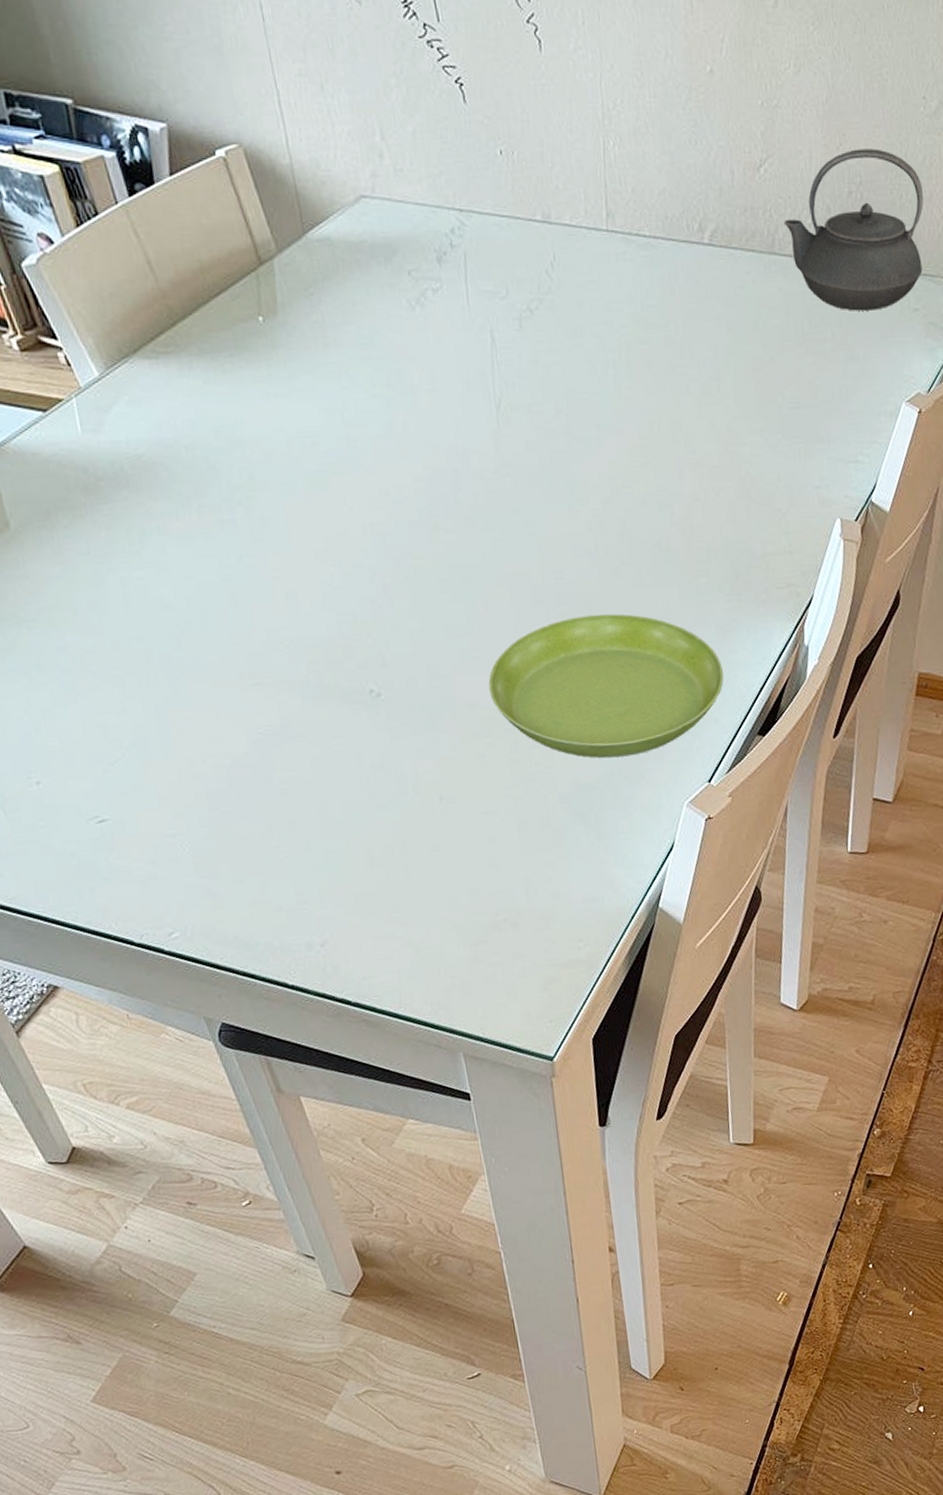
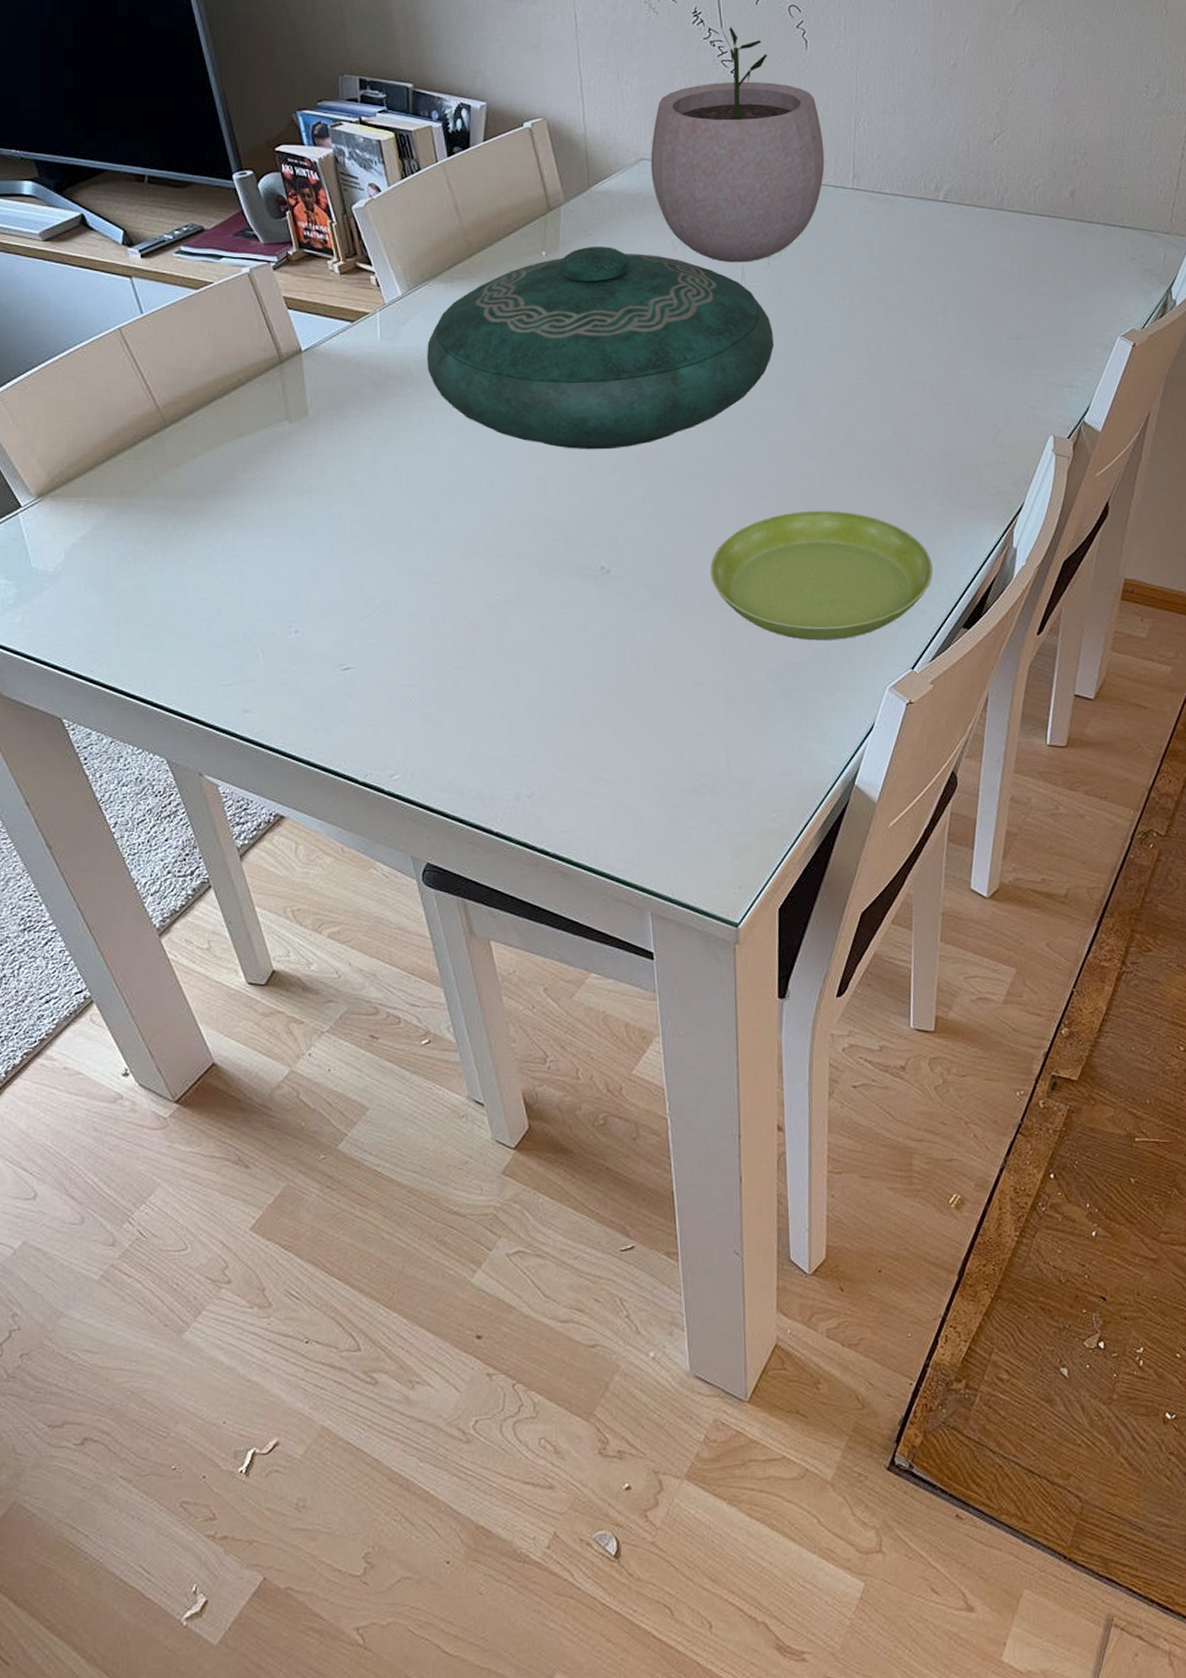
decorative bowl: none [138,309,535,557] -> present [427,246,774,450]
plant pot: none [371,21,574,326] -> present [650,27,825,263]
teapot: present [783,148,924,311] -> none [1012,126,1144,258]

